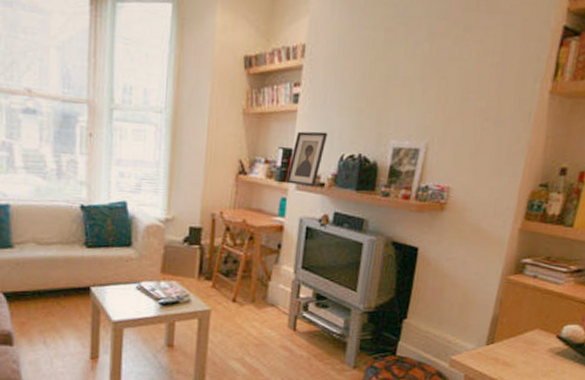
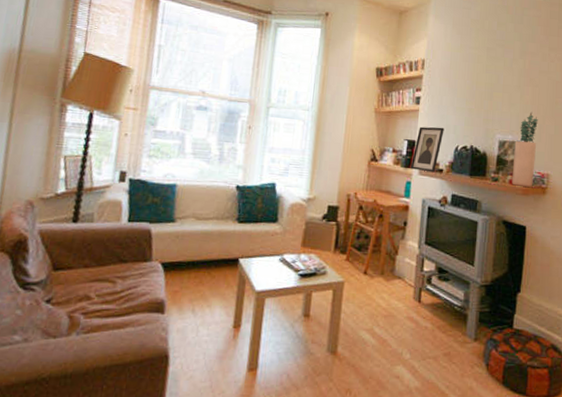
vase: none [405,111,442,204] -> present [512,112,538,188]

